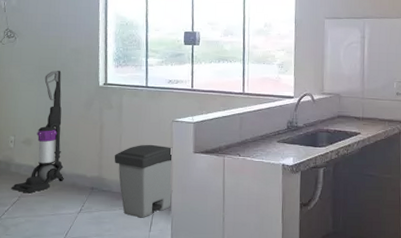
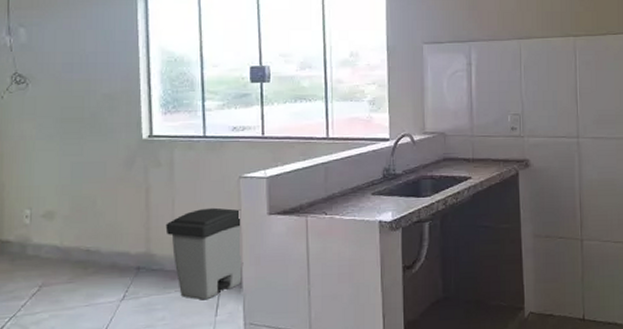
vacuum cleaner: present [11,71,64,194] -> none [28,123,100,281]

